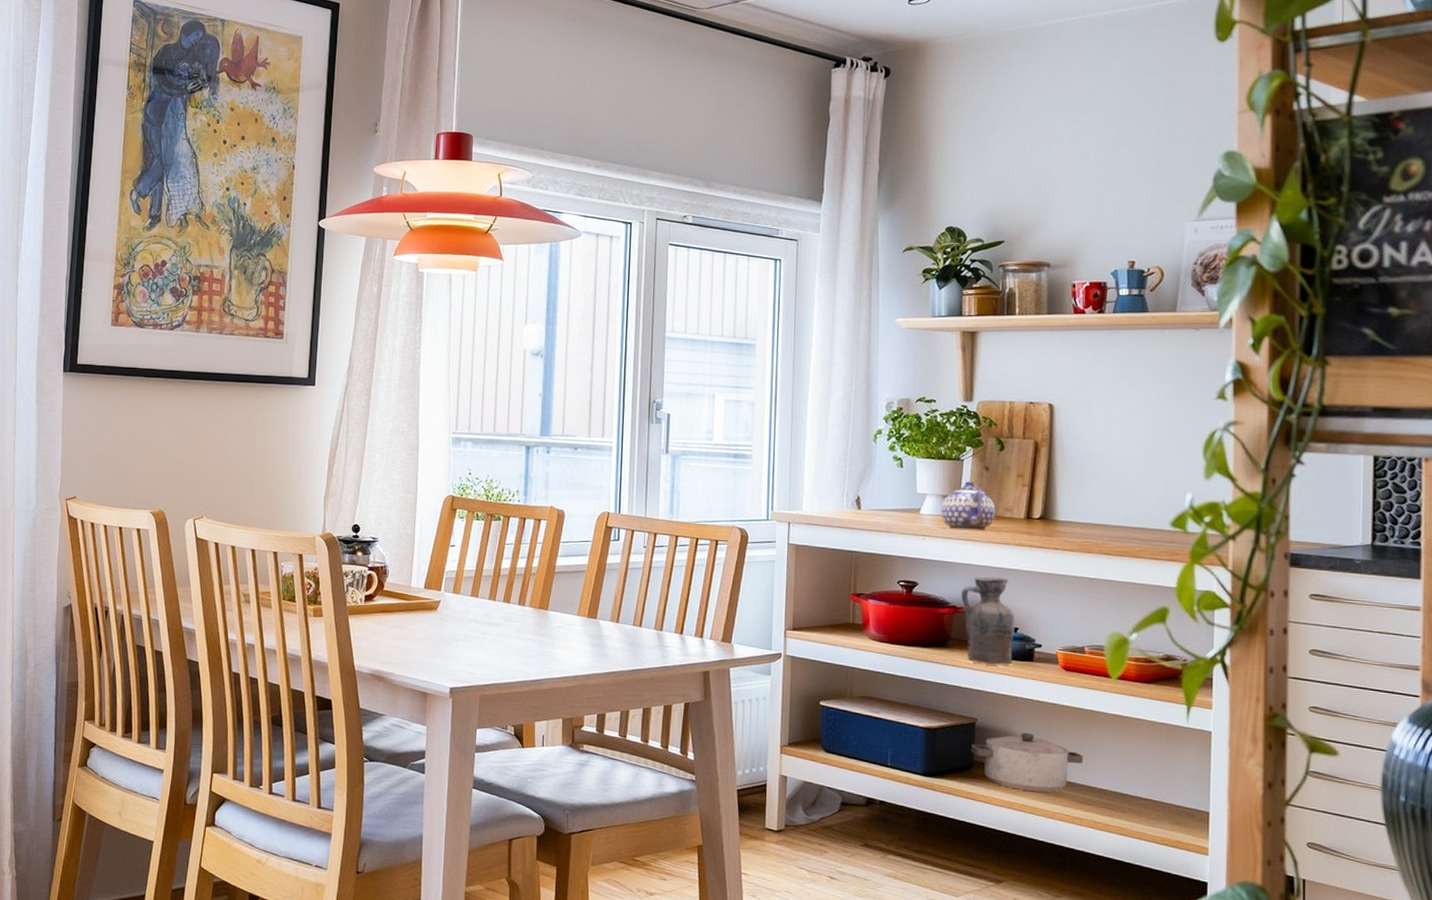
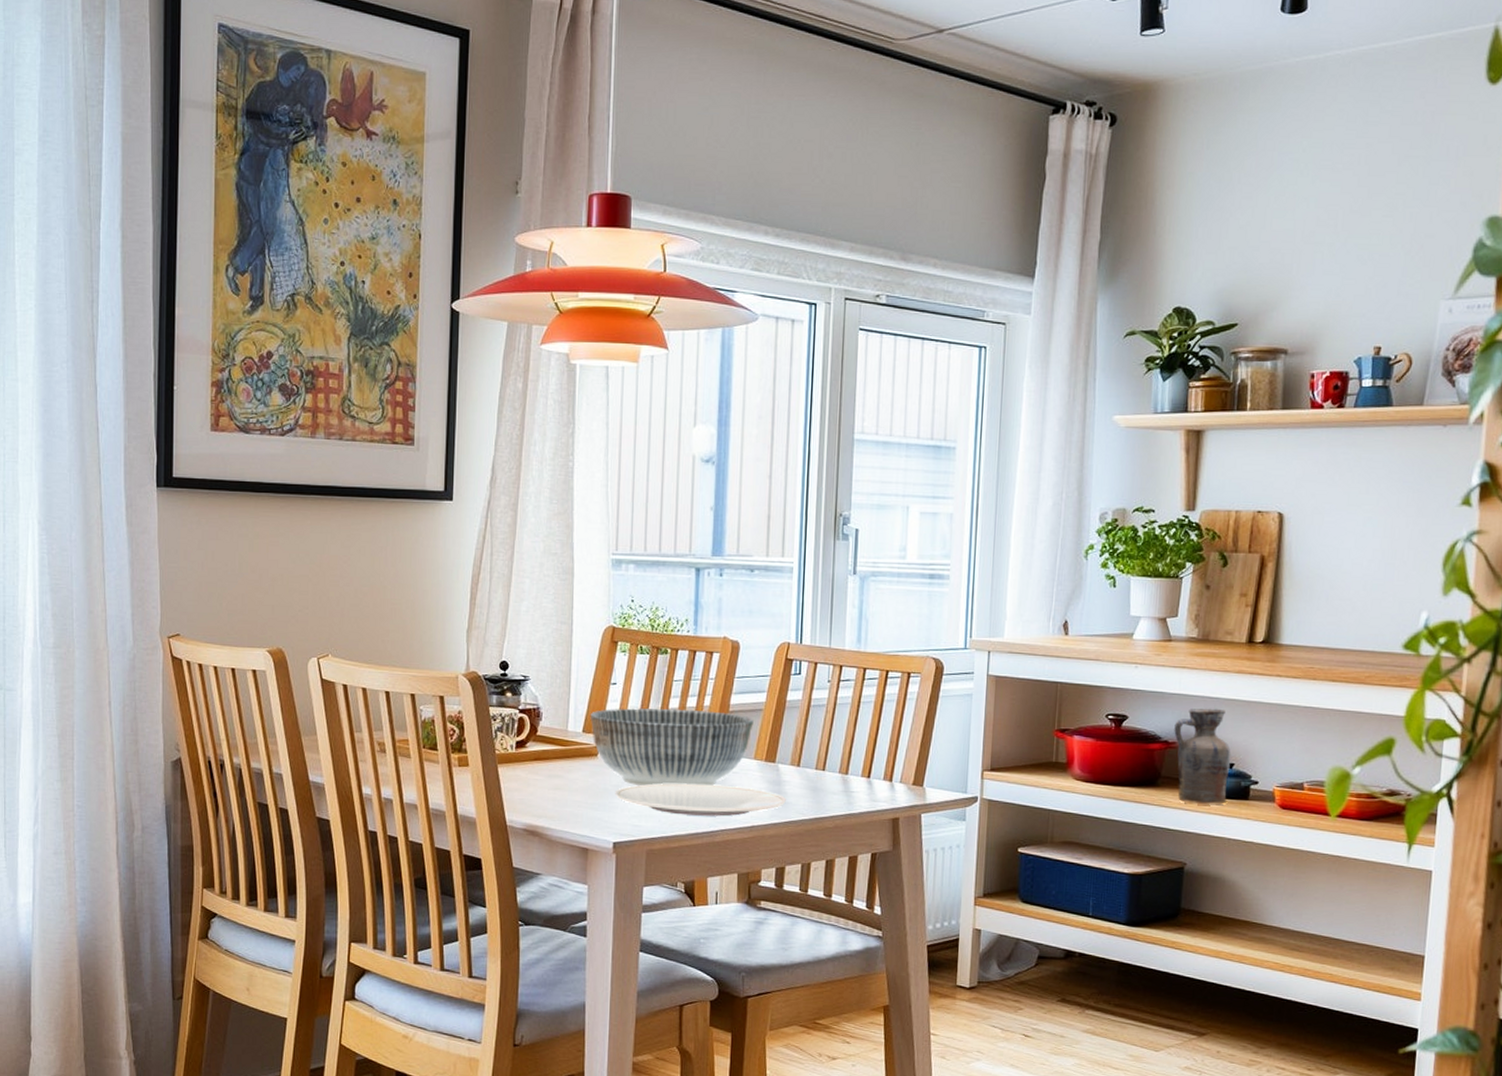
bowl: none [431,567,577,638] -> present [590,708,754,787]
plate: none [452,635,606,667] -> present [615,783,786,817]
teapot: present [941,481,996,532] -> none [1155,602,1216,658]
cooking pot: present [970,733,1084,792] -> none [1177,877,1297,939]

